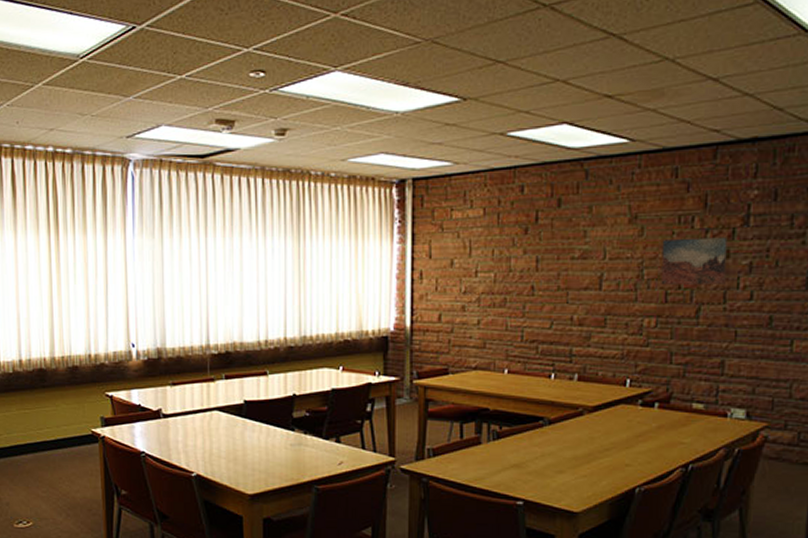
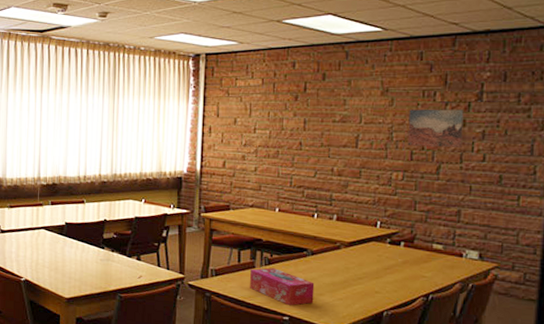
tissue box: none [476,443,553,488] -> present [250,268,315,306]

